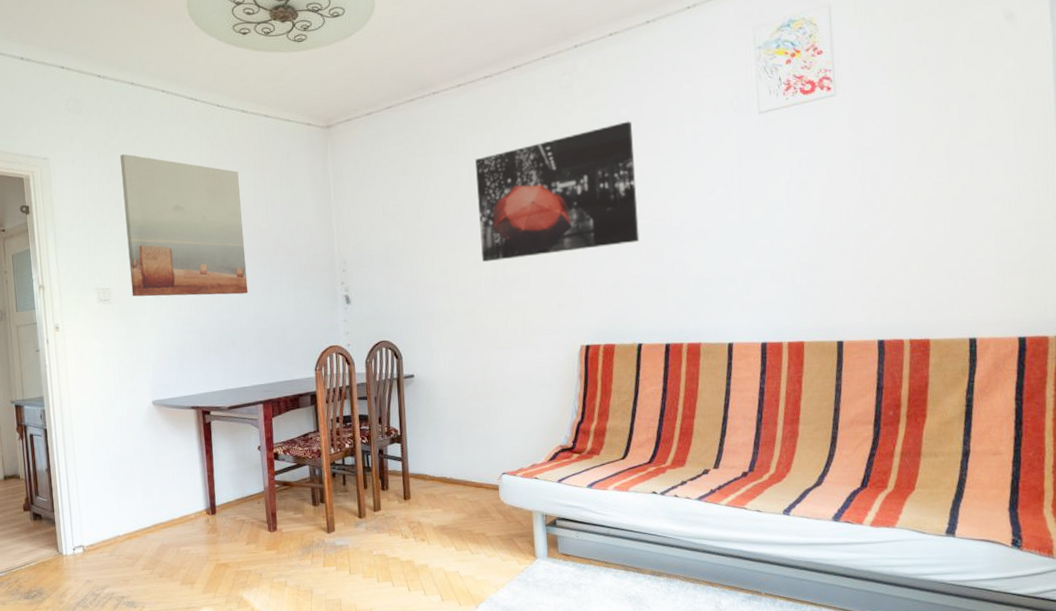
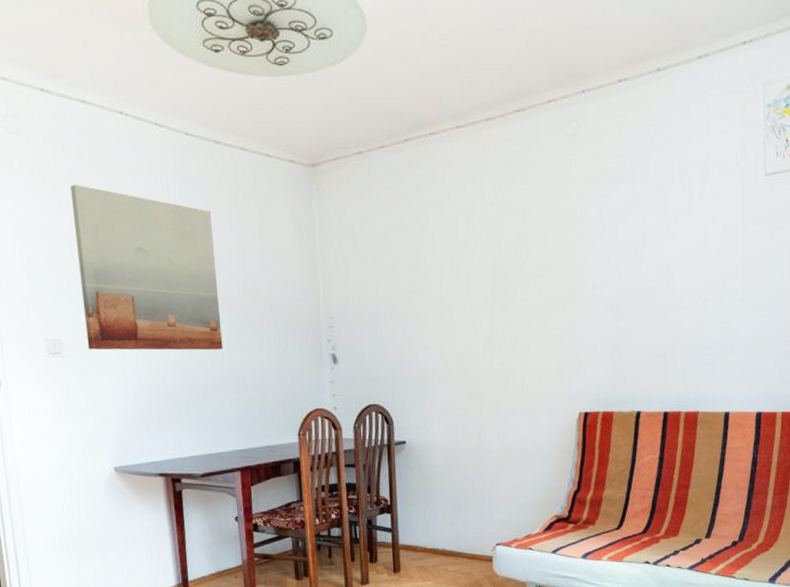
wall art: present [475,121,640,262] -> none [474,176,642,323]

